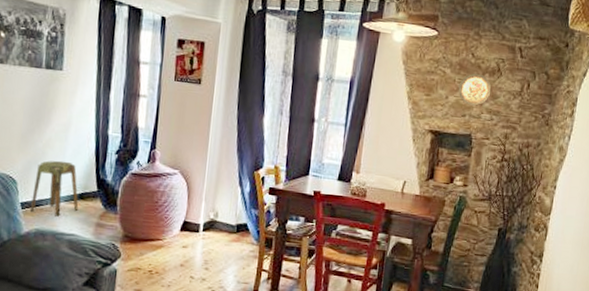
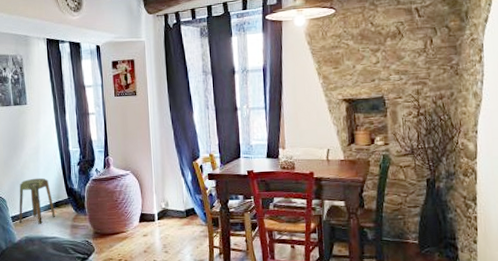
decorative plate: present [458,73,492,106] -> none [363,39,396,70]

